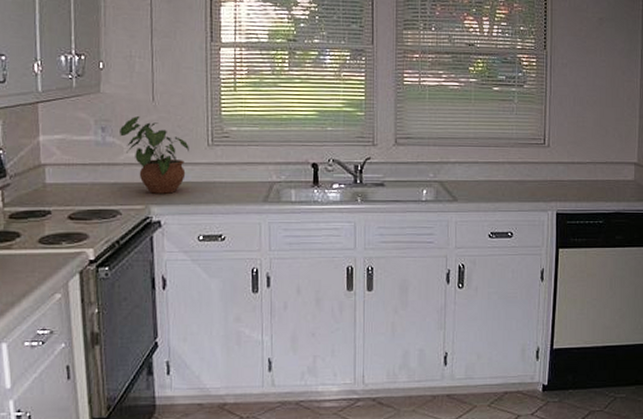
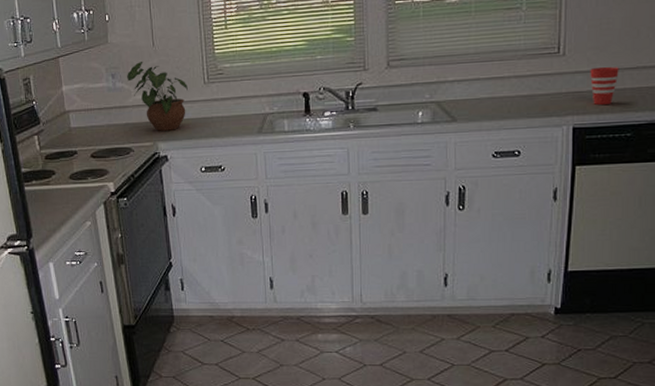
cup: none [570,159,593,193] -> present [590,66,619,105]

